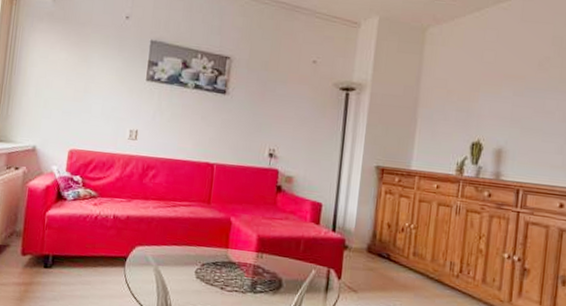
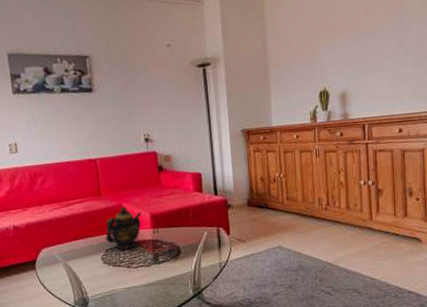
teapot: none [205,220,249,270] -> present [105,206,142,250]

